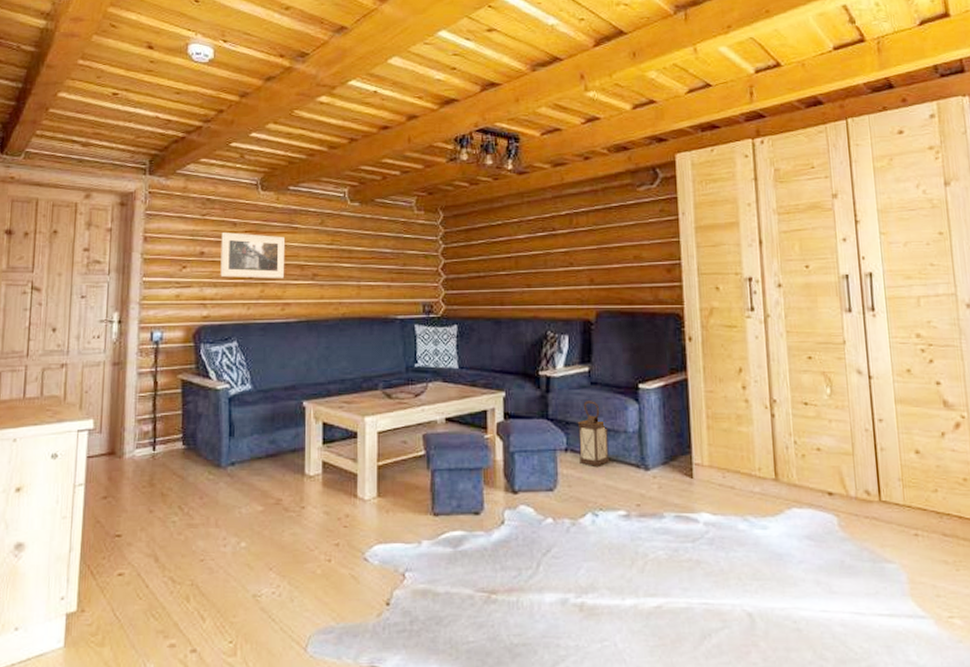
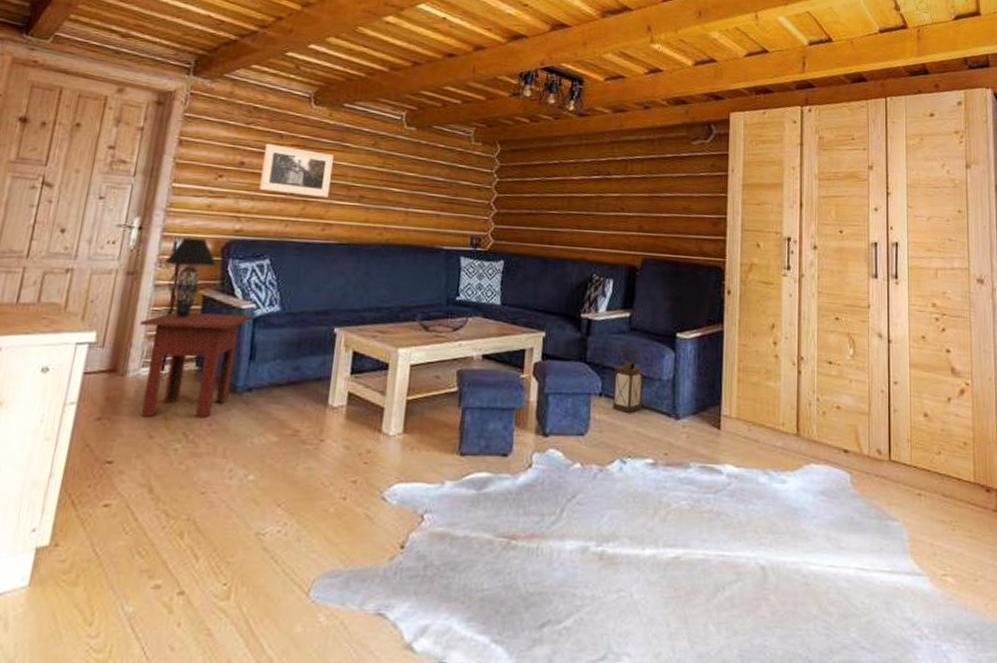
side table: none [130,395,229,493] -> present [140,312,254,417]
table lamp: none [144,327,190,402] -> present [164,237,216,319]

